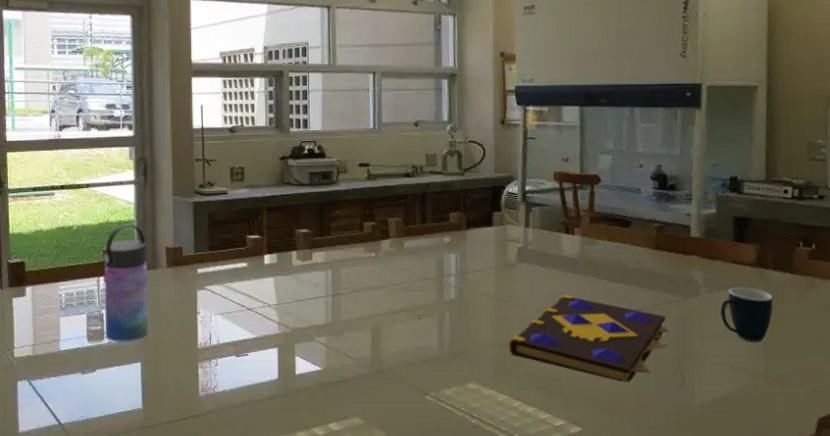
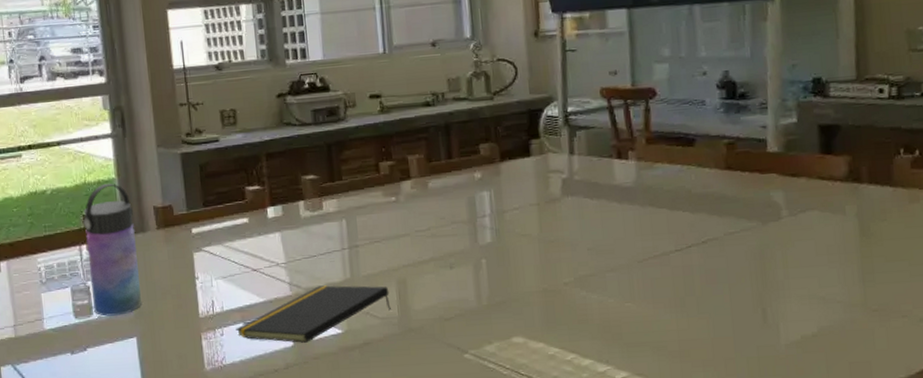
notepad: none [229,327,365,377] -> present [236,285,391,343]
book: present [508,294,669,382] -> none [557,228,746,324]
mug: present [720,287,773,342] -> none [806,206,870,269]

